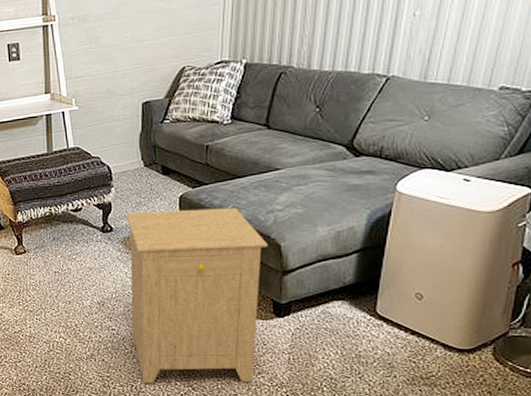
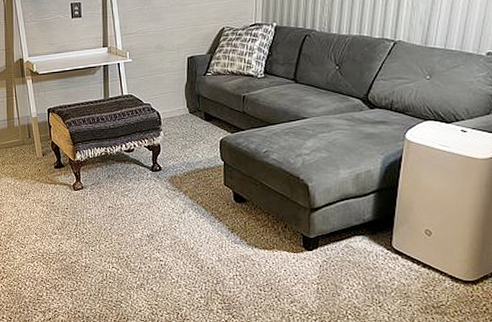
side table: present [125,208,268,383] -> none [173,151,297,311]

